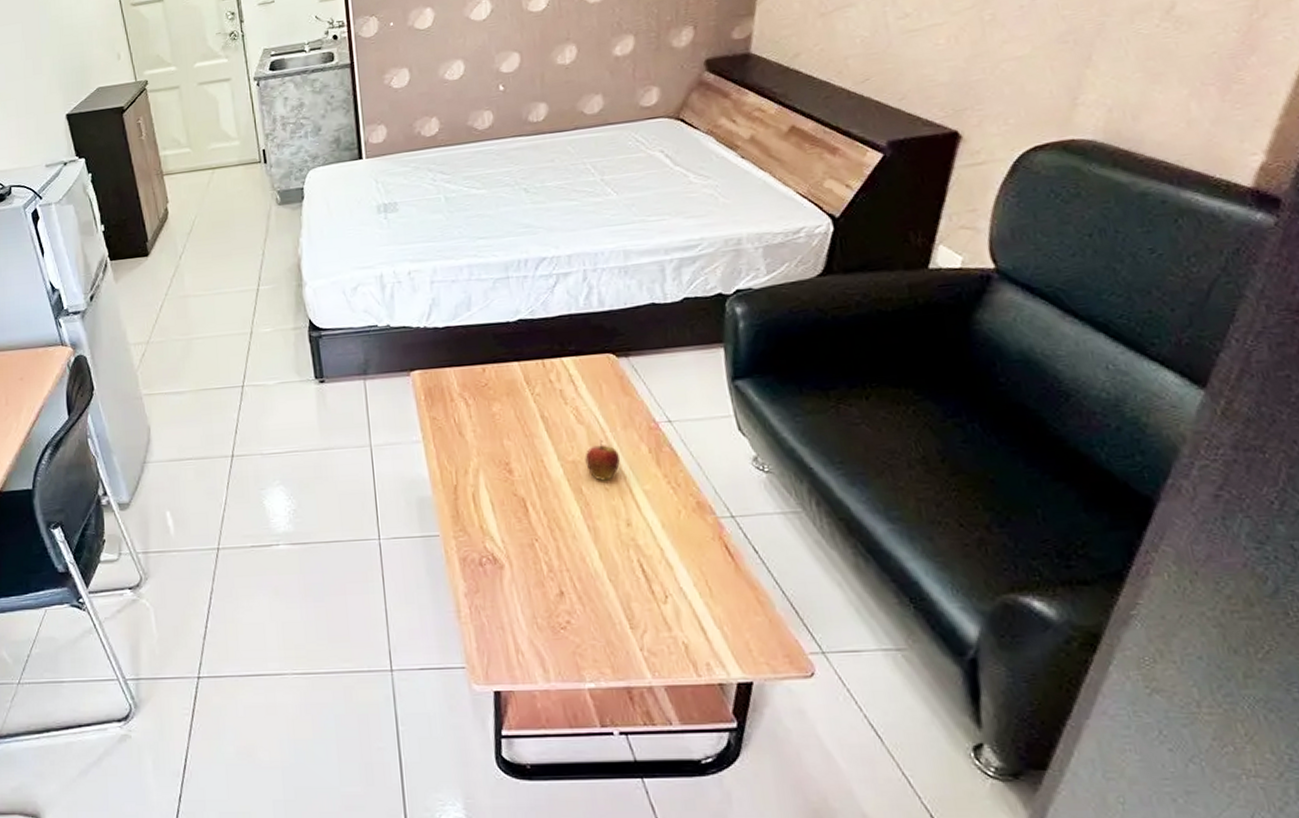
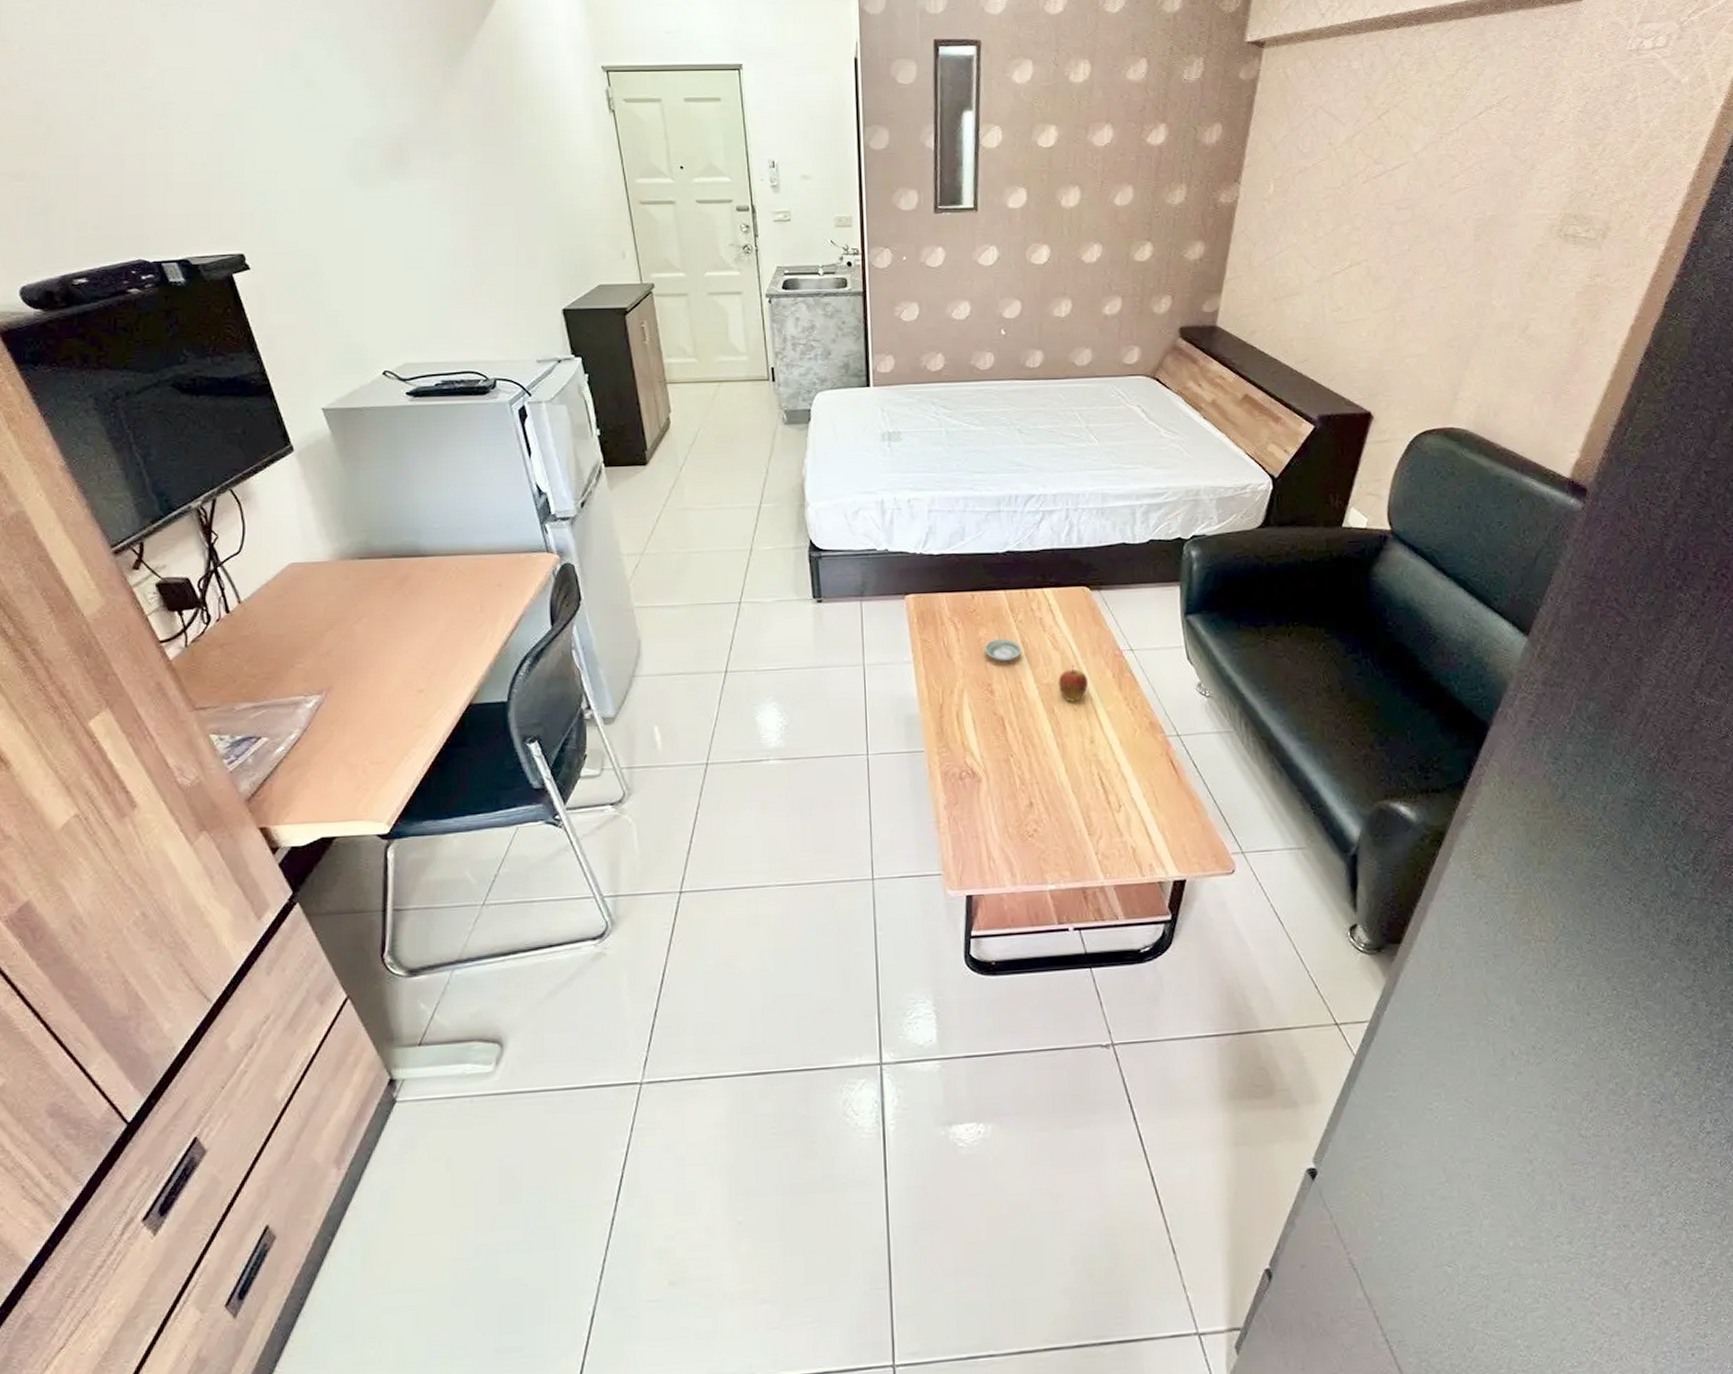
saucer: none [499,413,542,439] -> present [984,638,1022,662]

